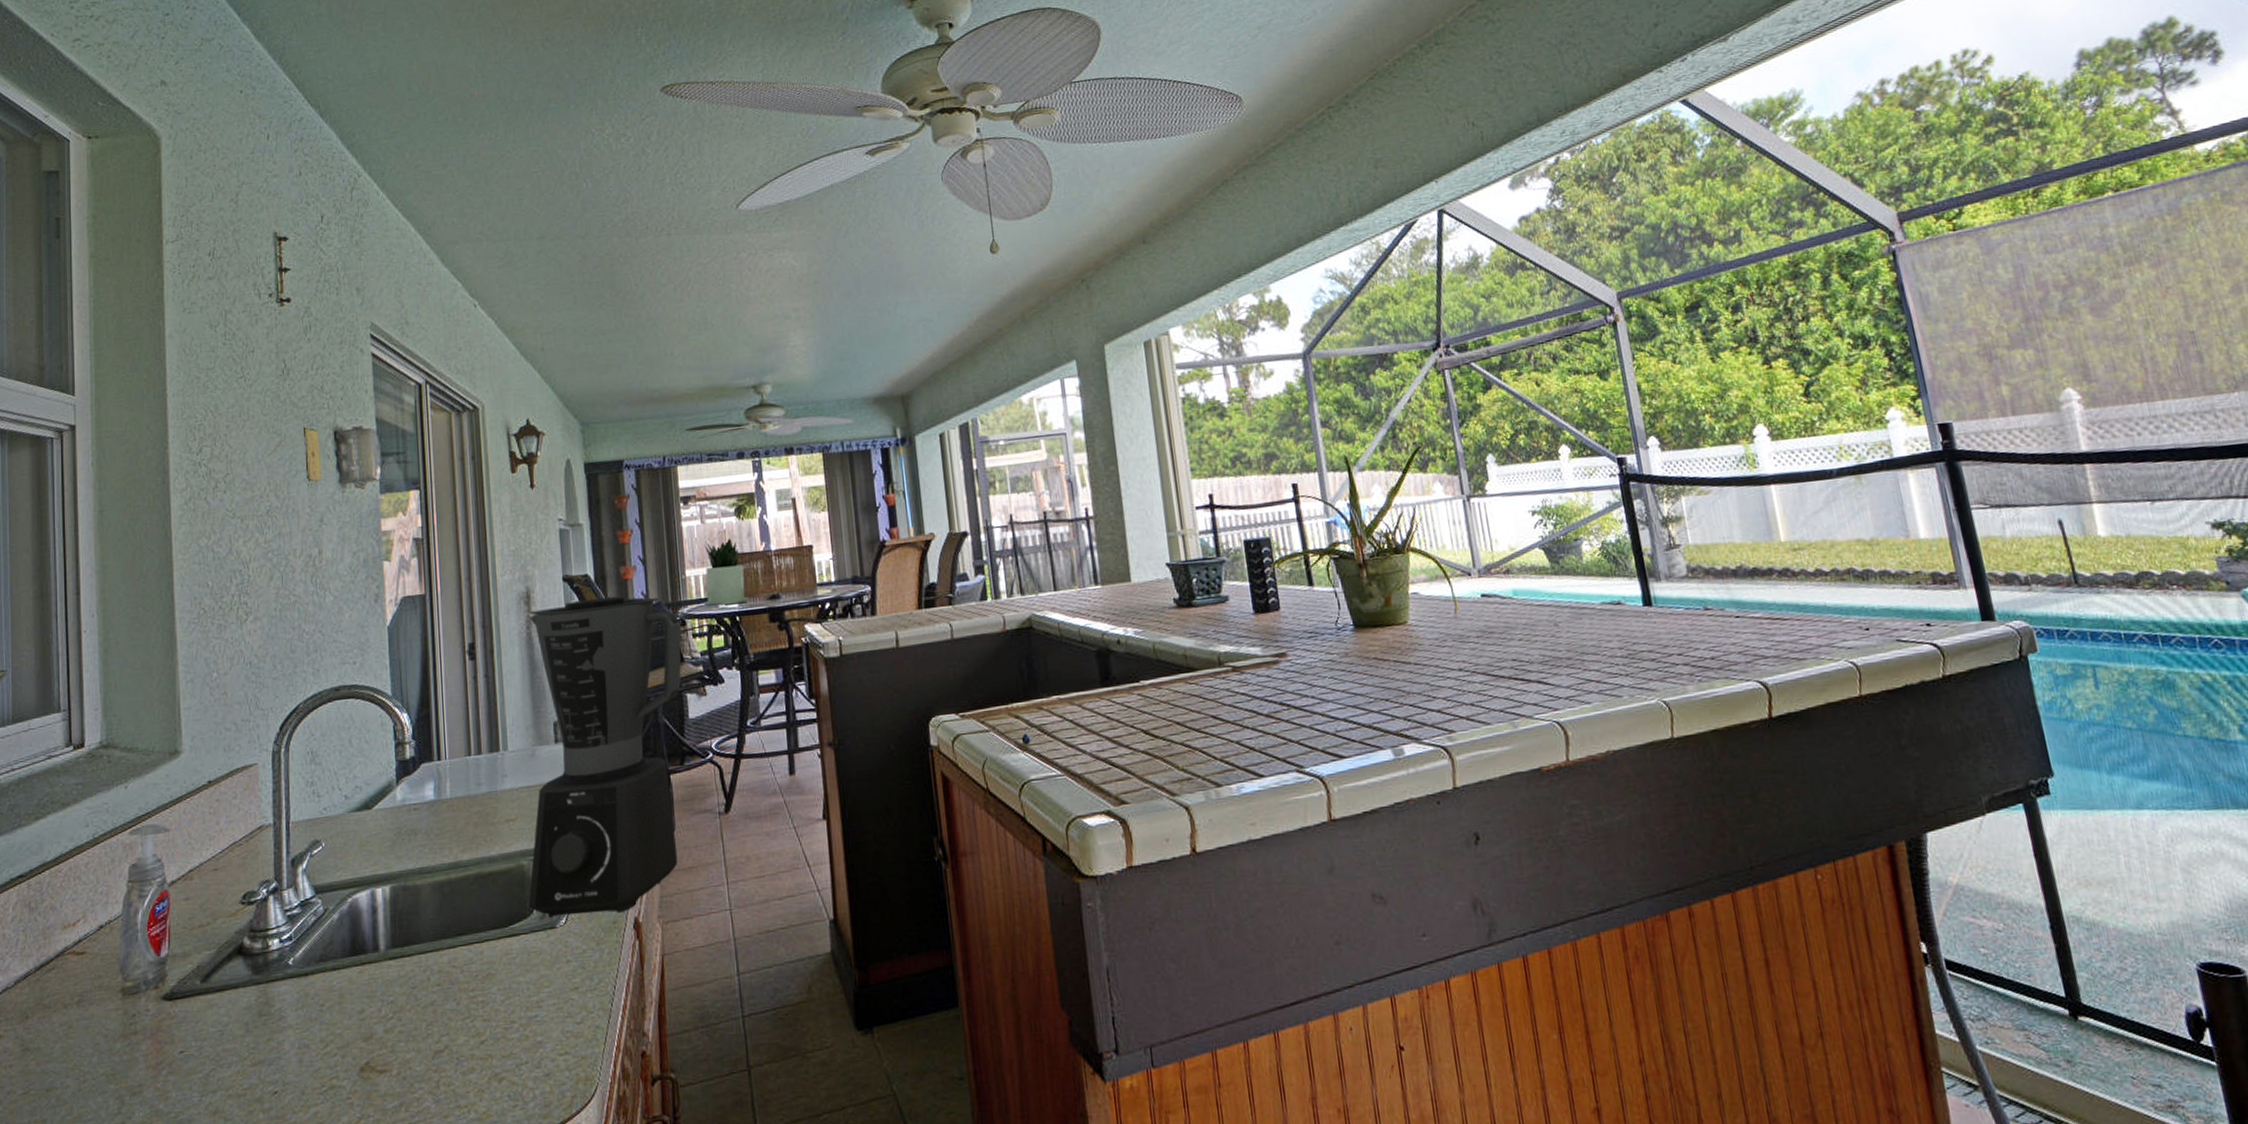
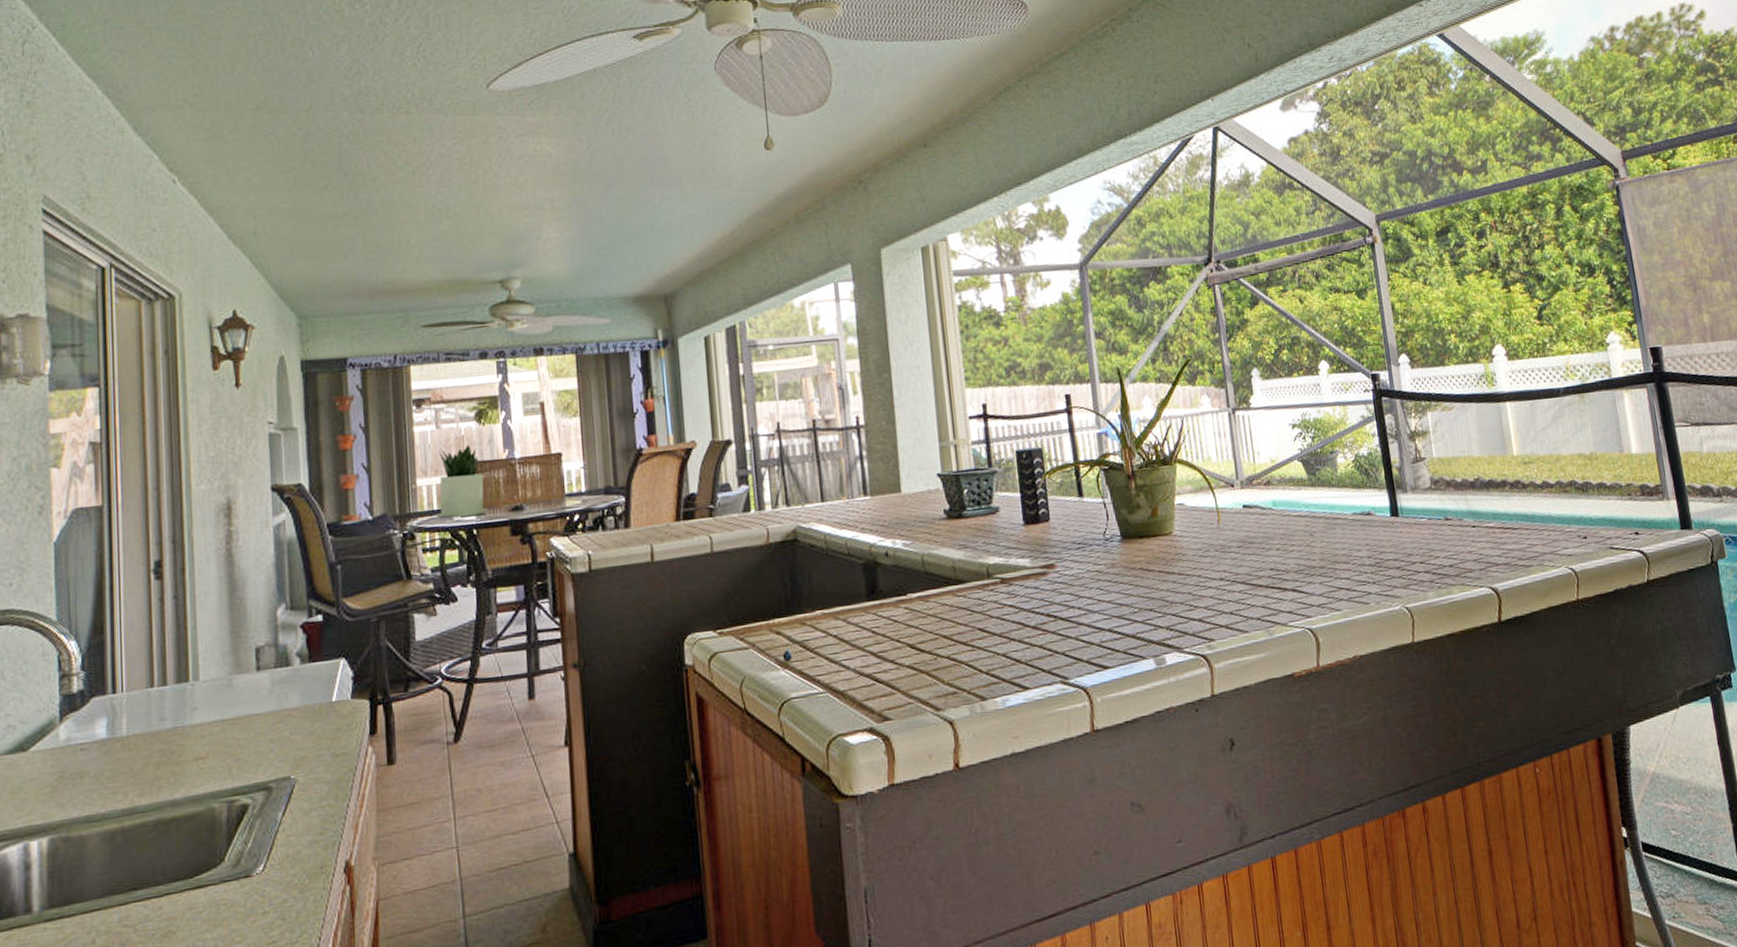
blender: present [528,596,682,919] -> none [219,507,410,867]

